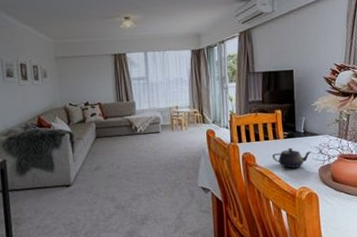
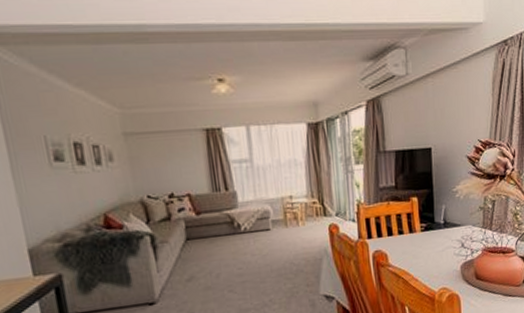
teapot: present [273,147,312,169] -> none [408,242,453,267]

